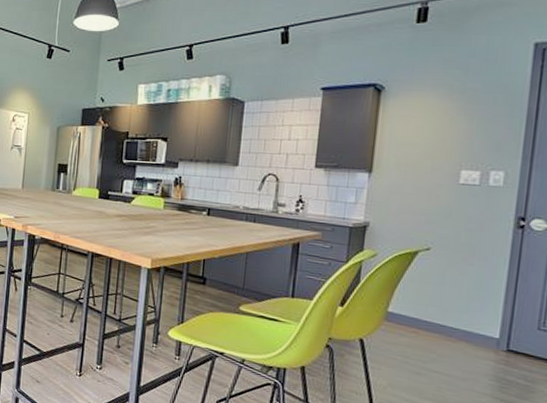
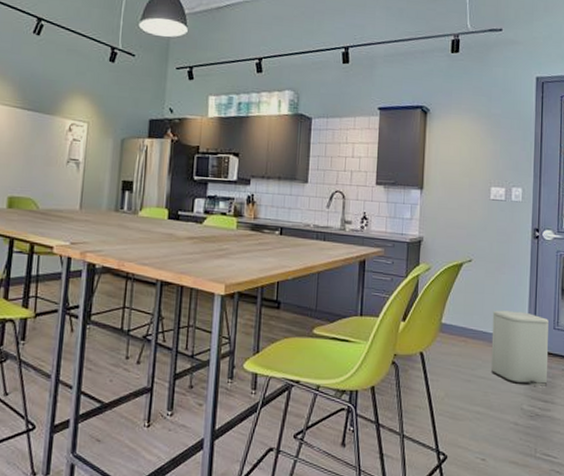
pedal bin: none [447,303,531,391] -> present [490,310,549,387]

